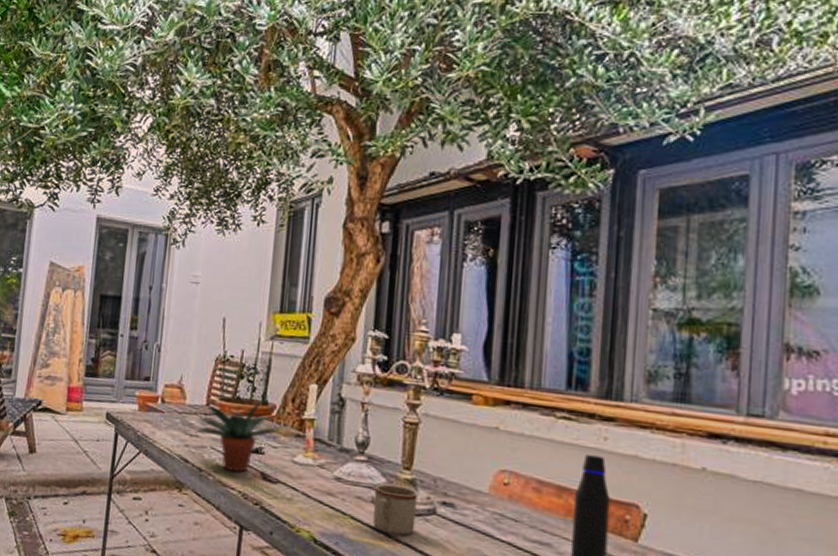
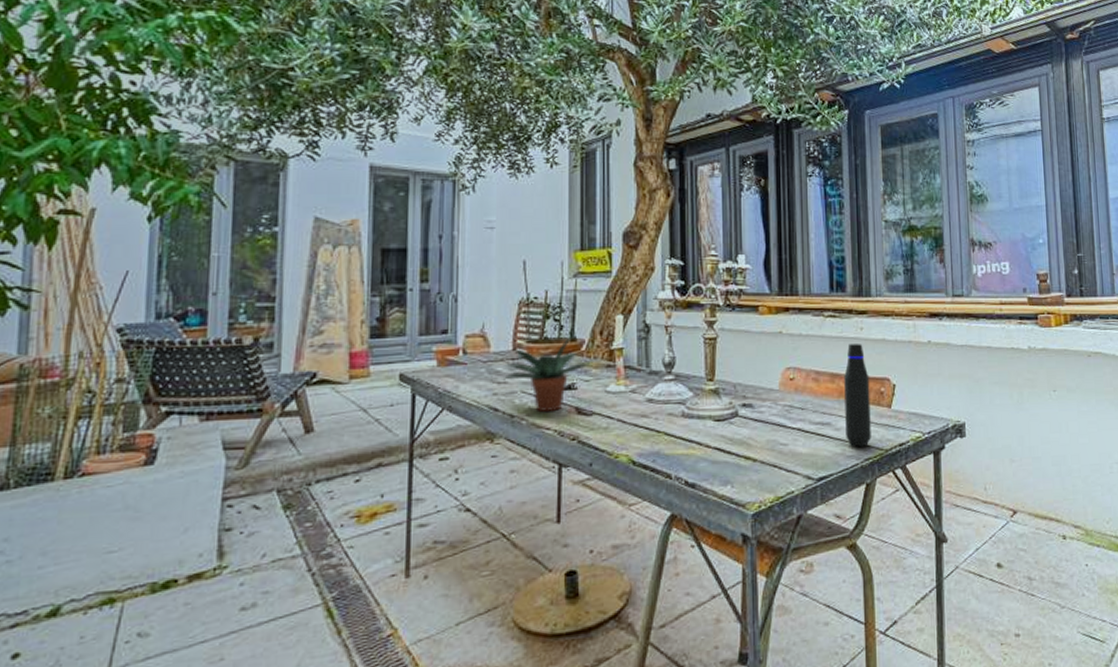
mug: present [373,484,418,536] -> none [684,396,722,442]

